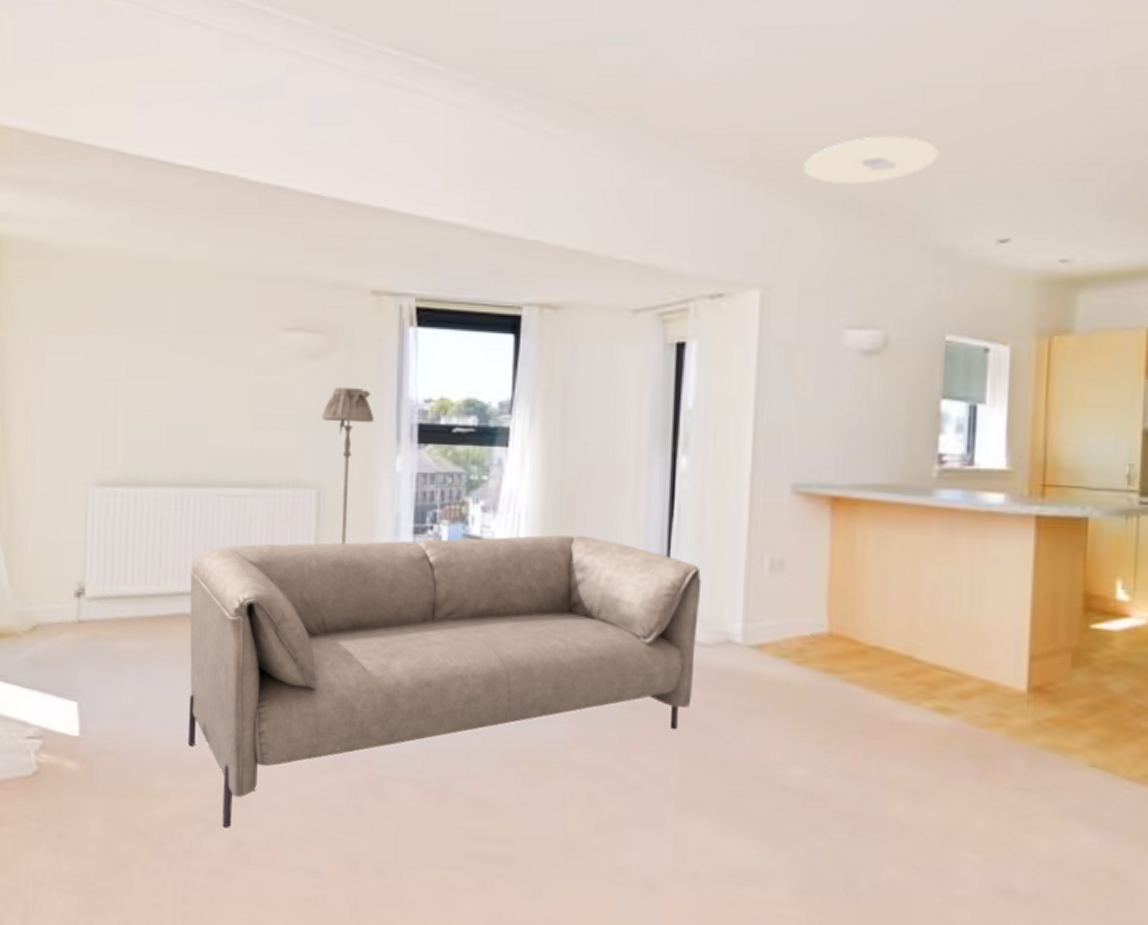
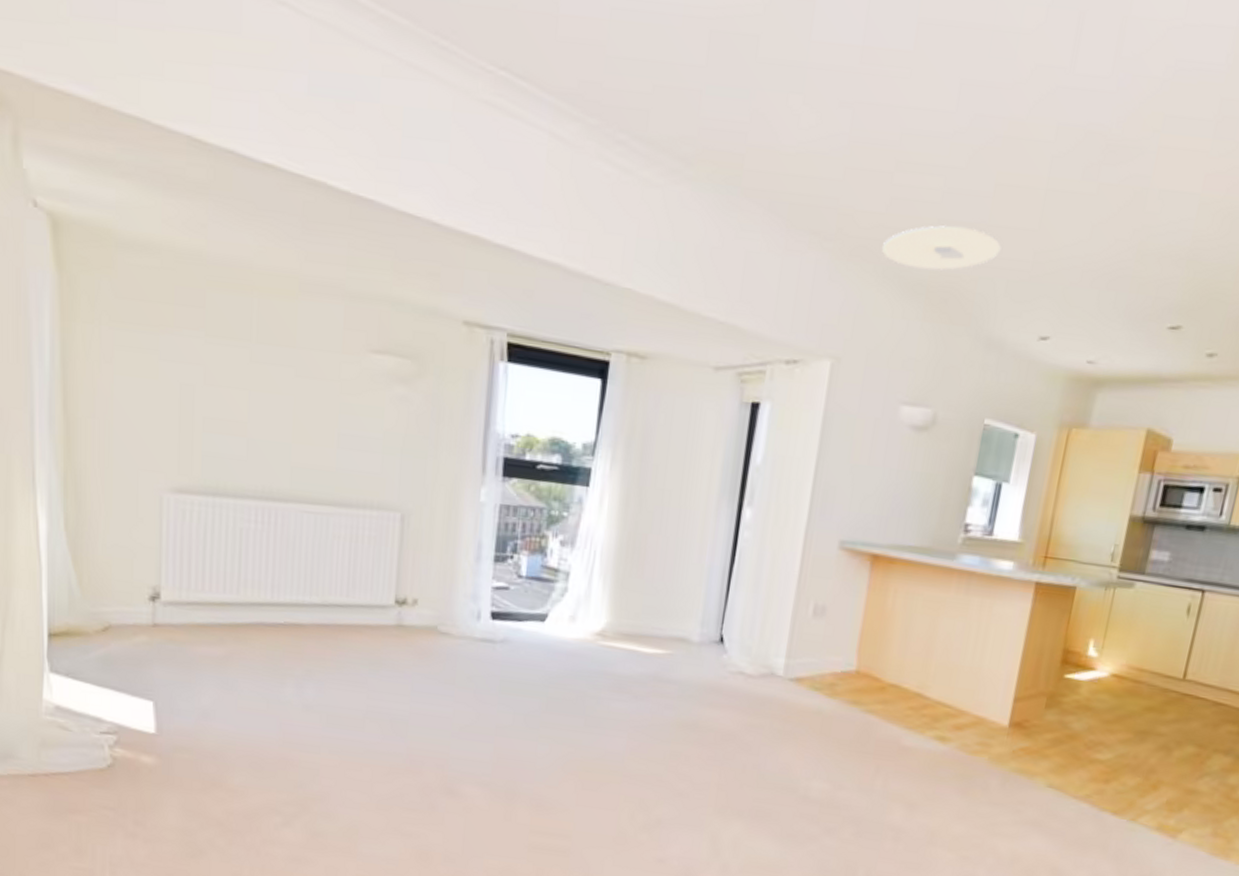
sofa: present [187,535,702,828] -> none [266,561,754,821]
floor lamp: present [322,386,375,545] -> none [408,414,461,568]

